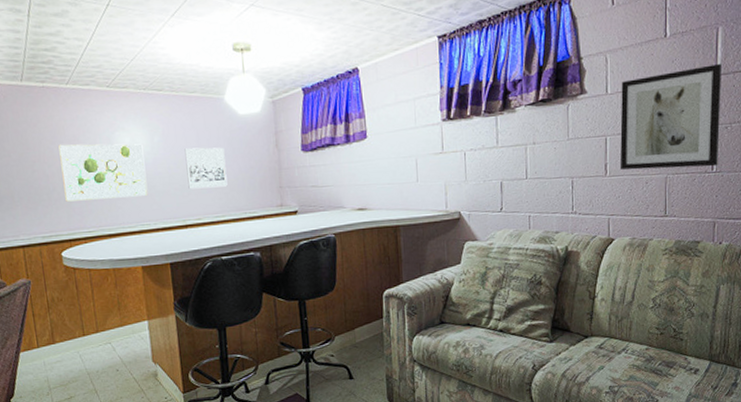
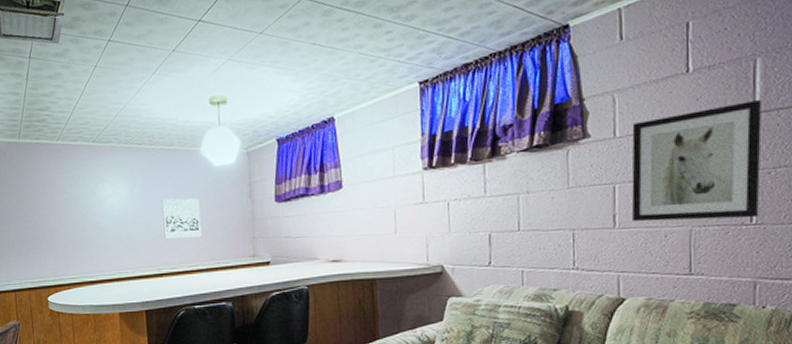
wall art: present [58,143,148,202] -> none [48,195,127,250]

